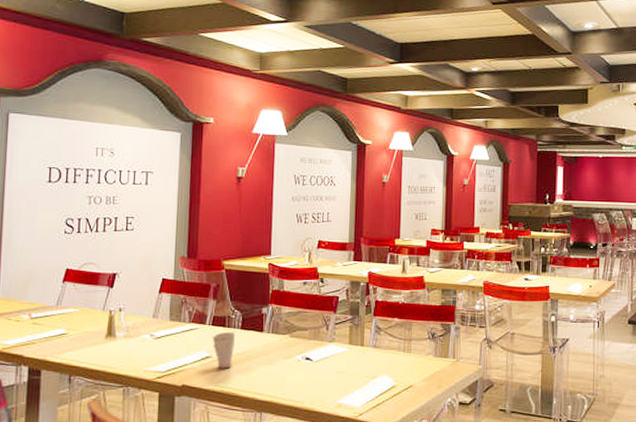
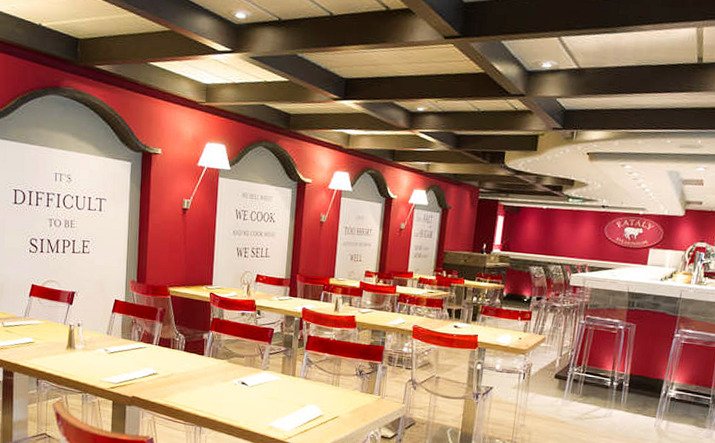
cup: present [212,332,235,369] -> none [158,352,179,386]

